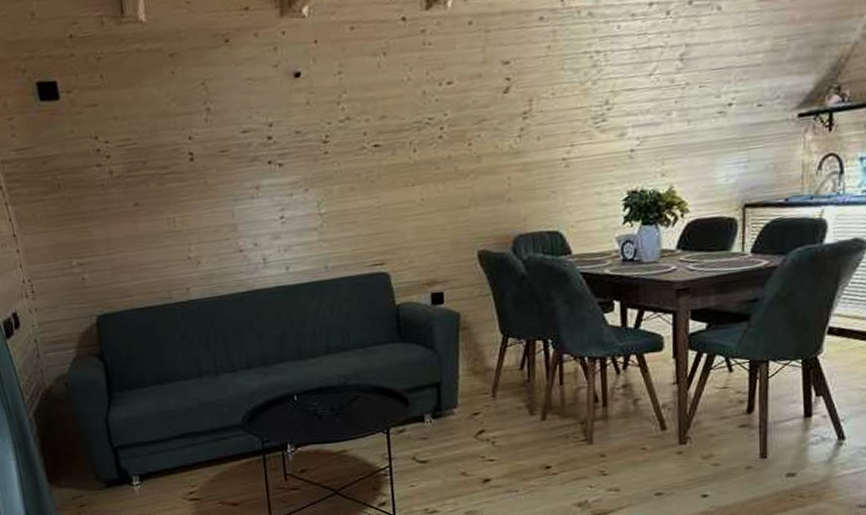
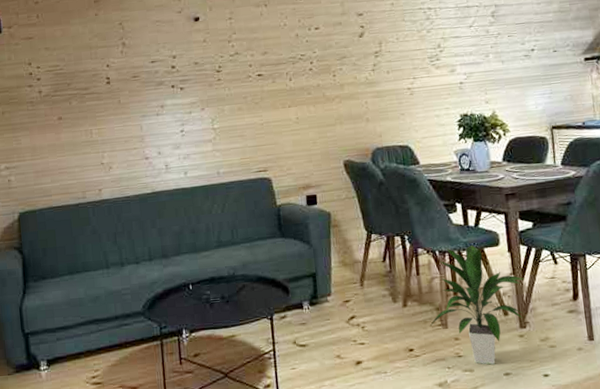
indoor plant: none [573,349,691,484] -> present [430,244,526,365]

